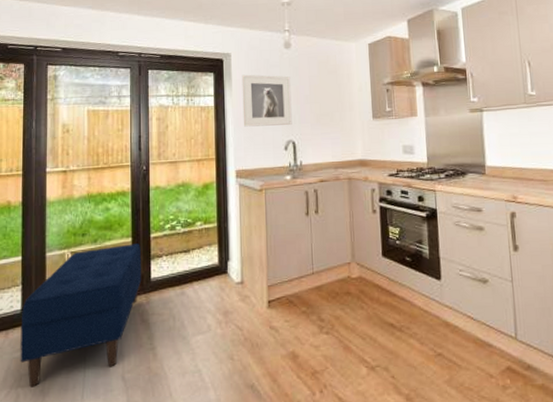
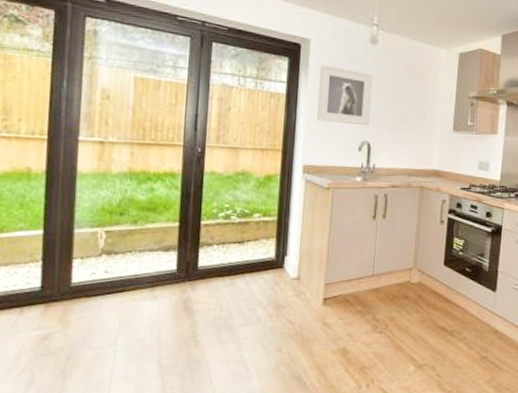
bench: present [20,243,142,387] -> none [37,229,189,368]

